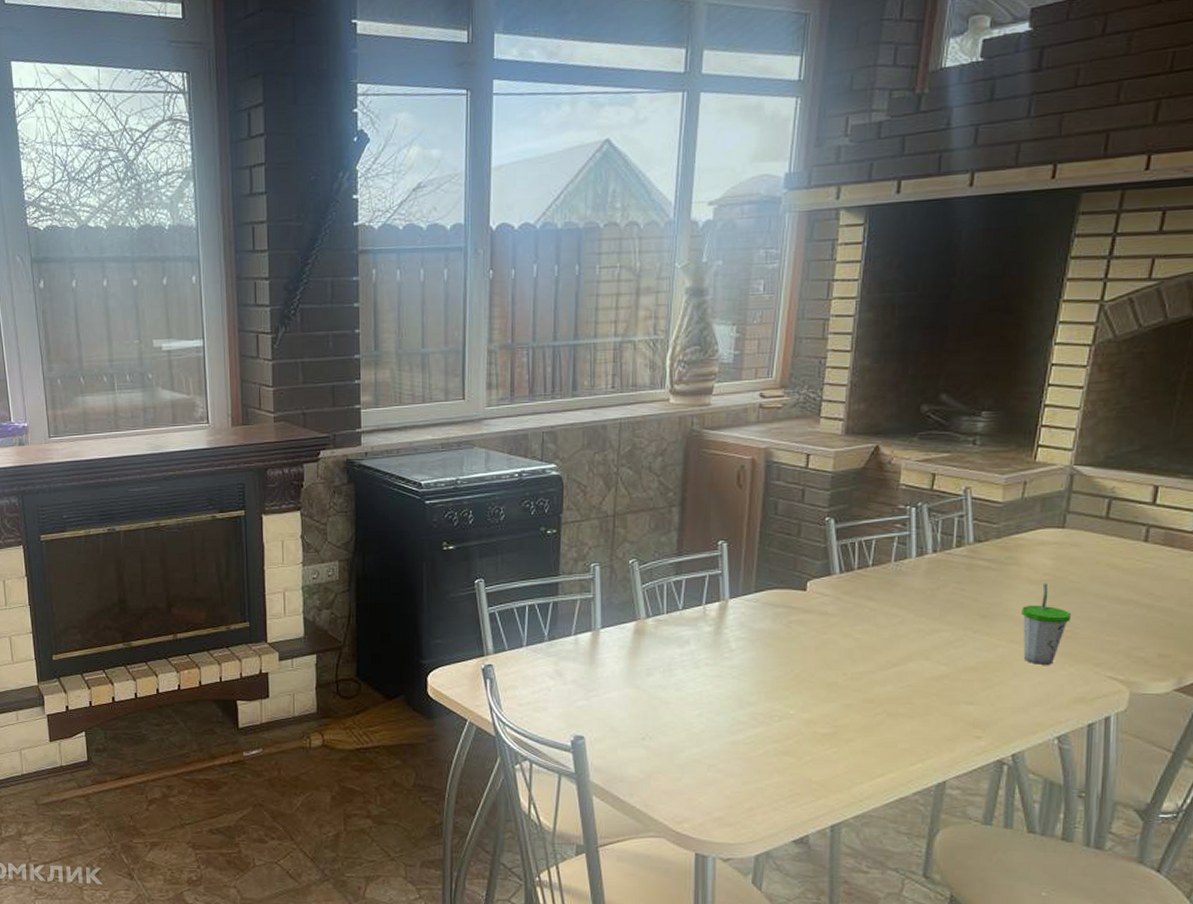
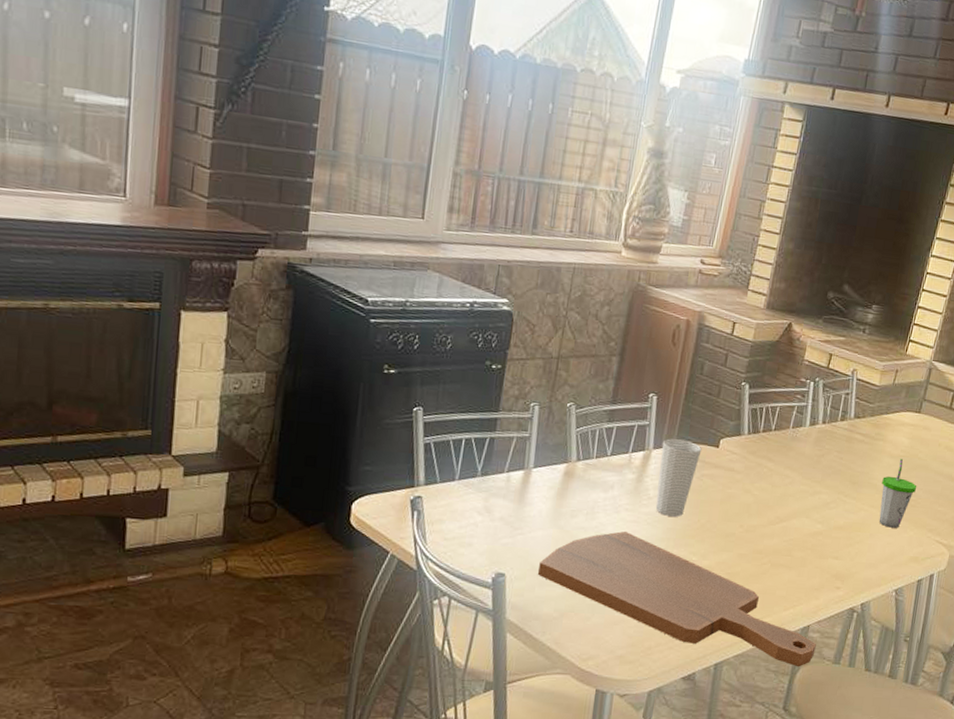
cutting board: none [617,686,957,829] -> present [537,531,816,667]
cup: none [739,586,786,668] -> present [655,438,702,517]

